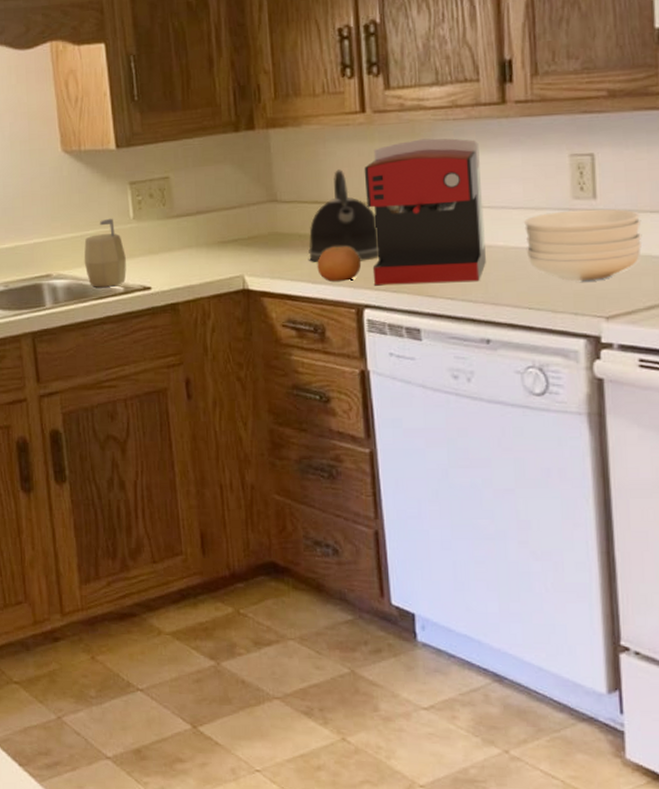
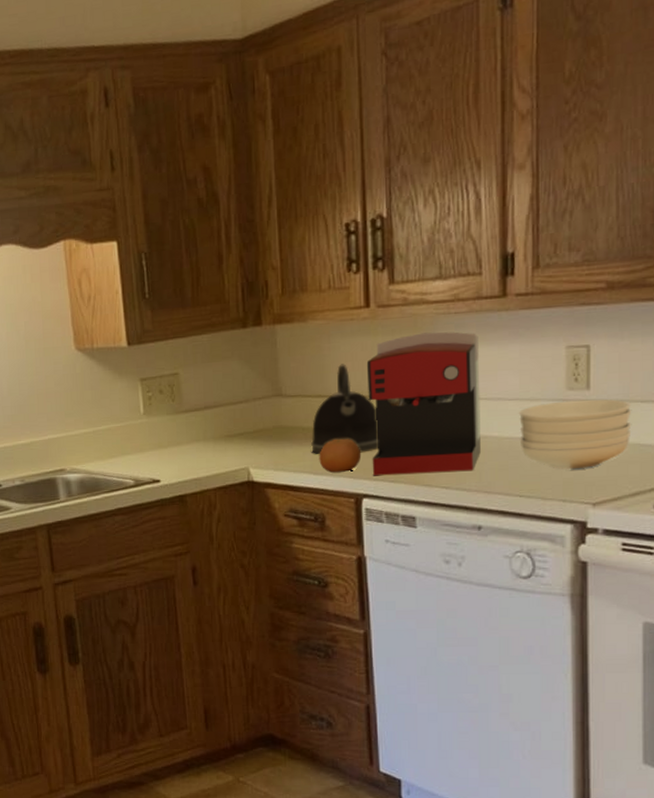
soap dispenser: present [84,218,126,287] -> none [96,414,137,481]

